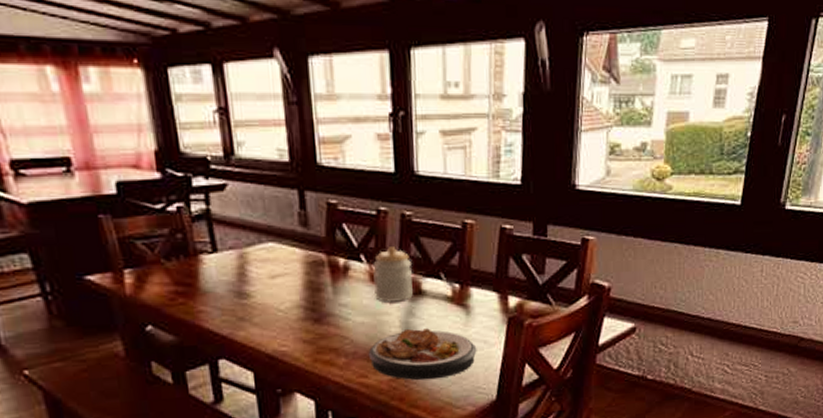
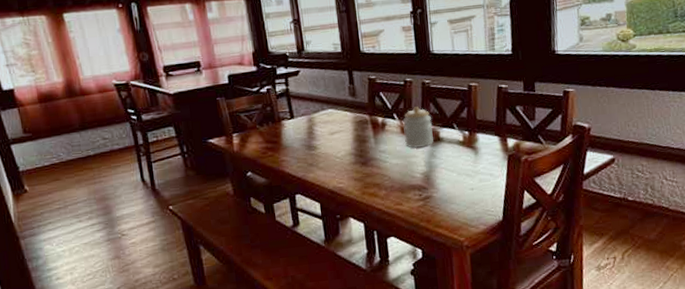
plate: present [368,328,477,381] -> none [402,166,485,206]

